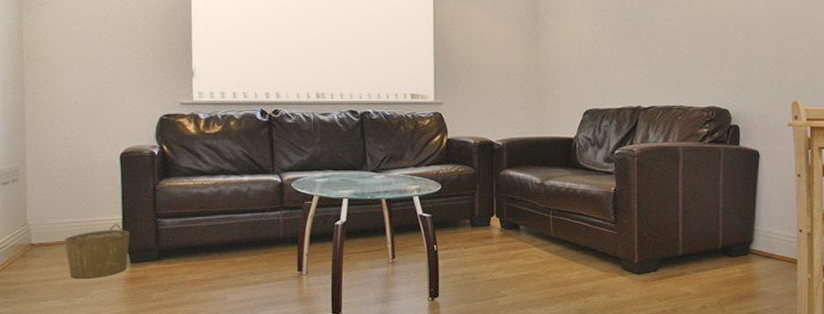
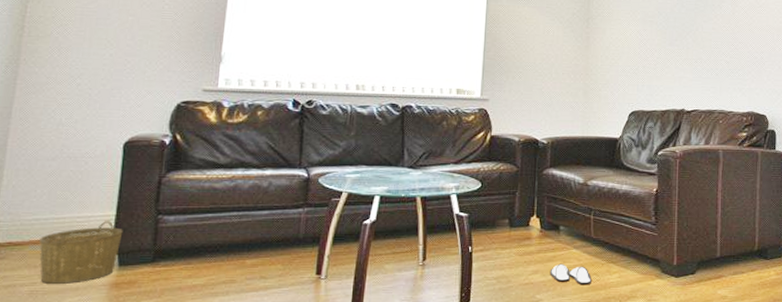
slippers: none [512,261,553,282] -> present [549,263,592,285]

